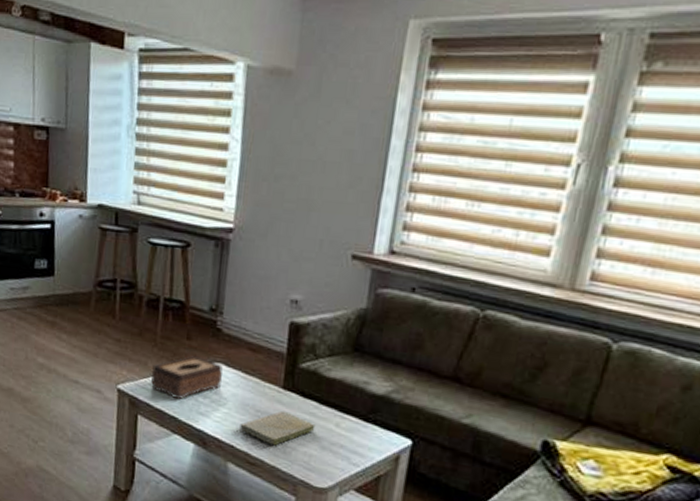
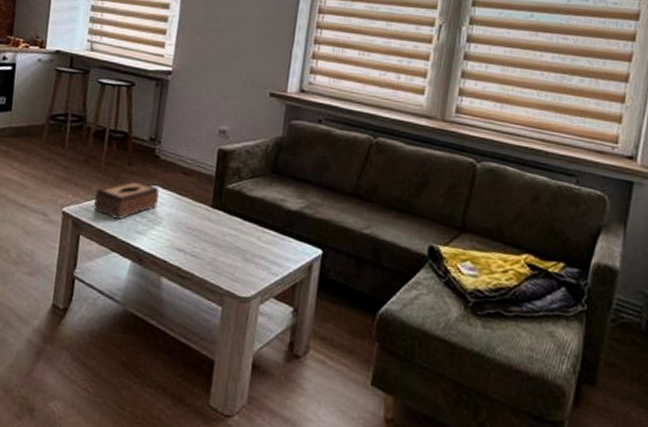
book: present [240,410,316,446] -> none [173,227,240,260]

